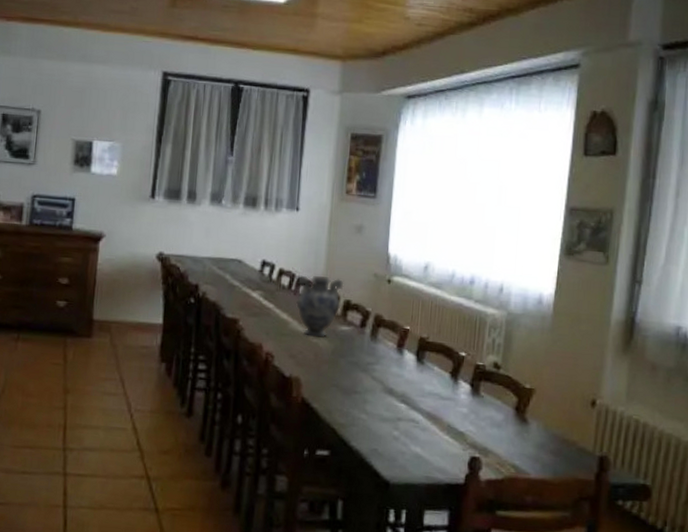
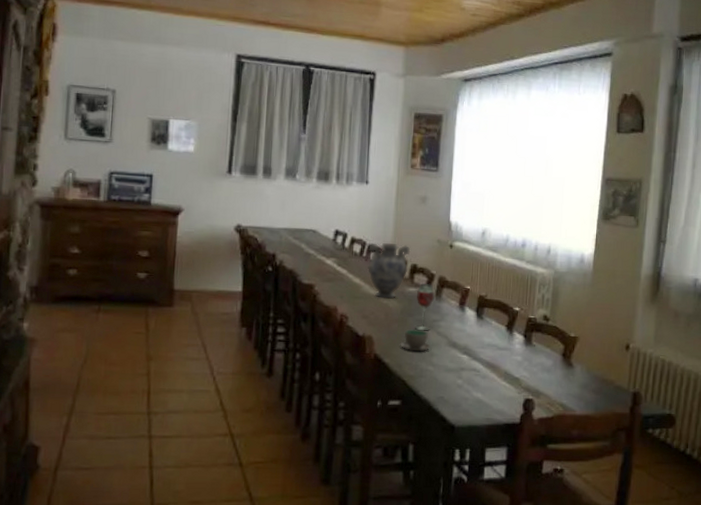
cup: none [330,372,364,397] -> present [400,329,431,352]
wineglass: none [346,322,370,375] -> present [414,284,435,331]

